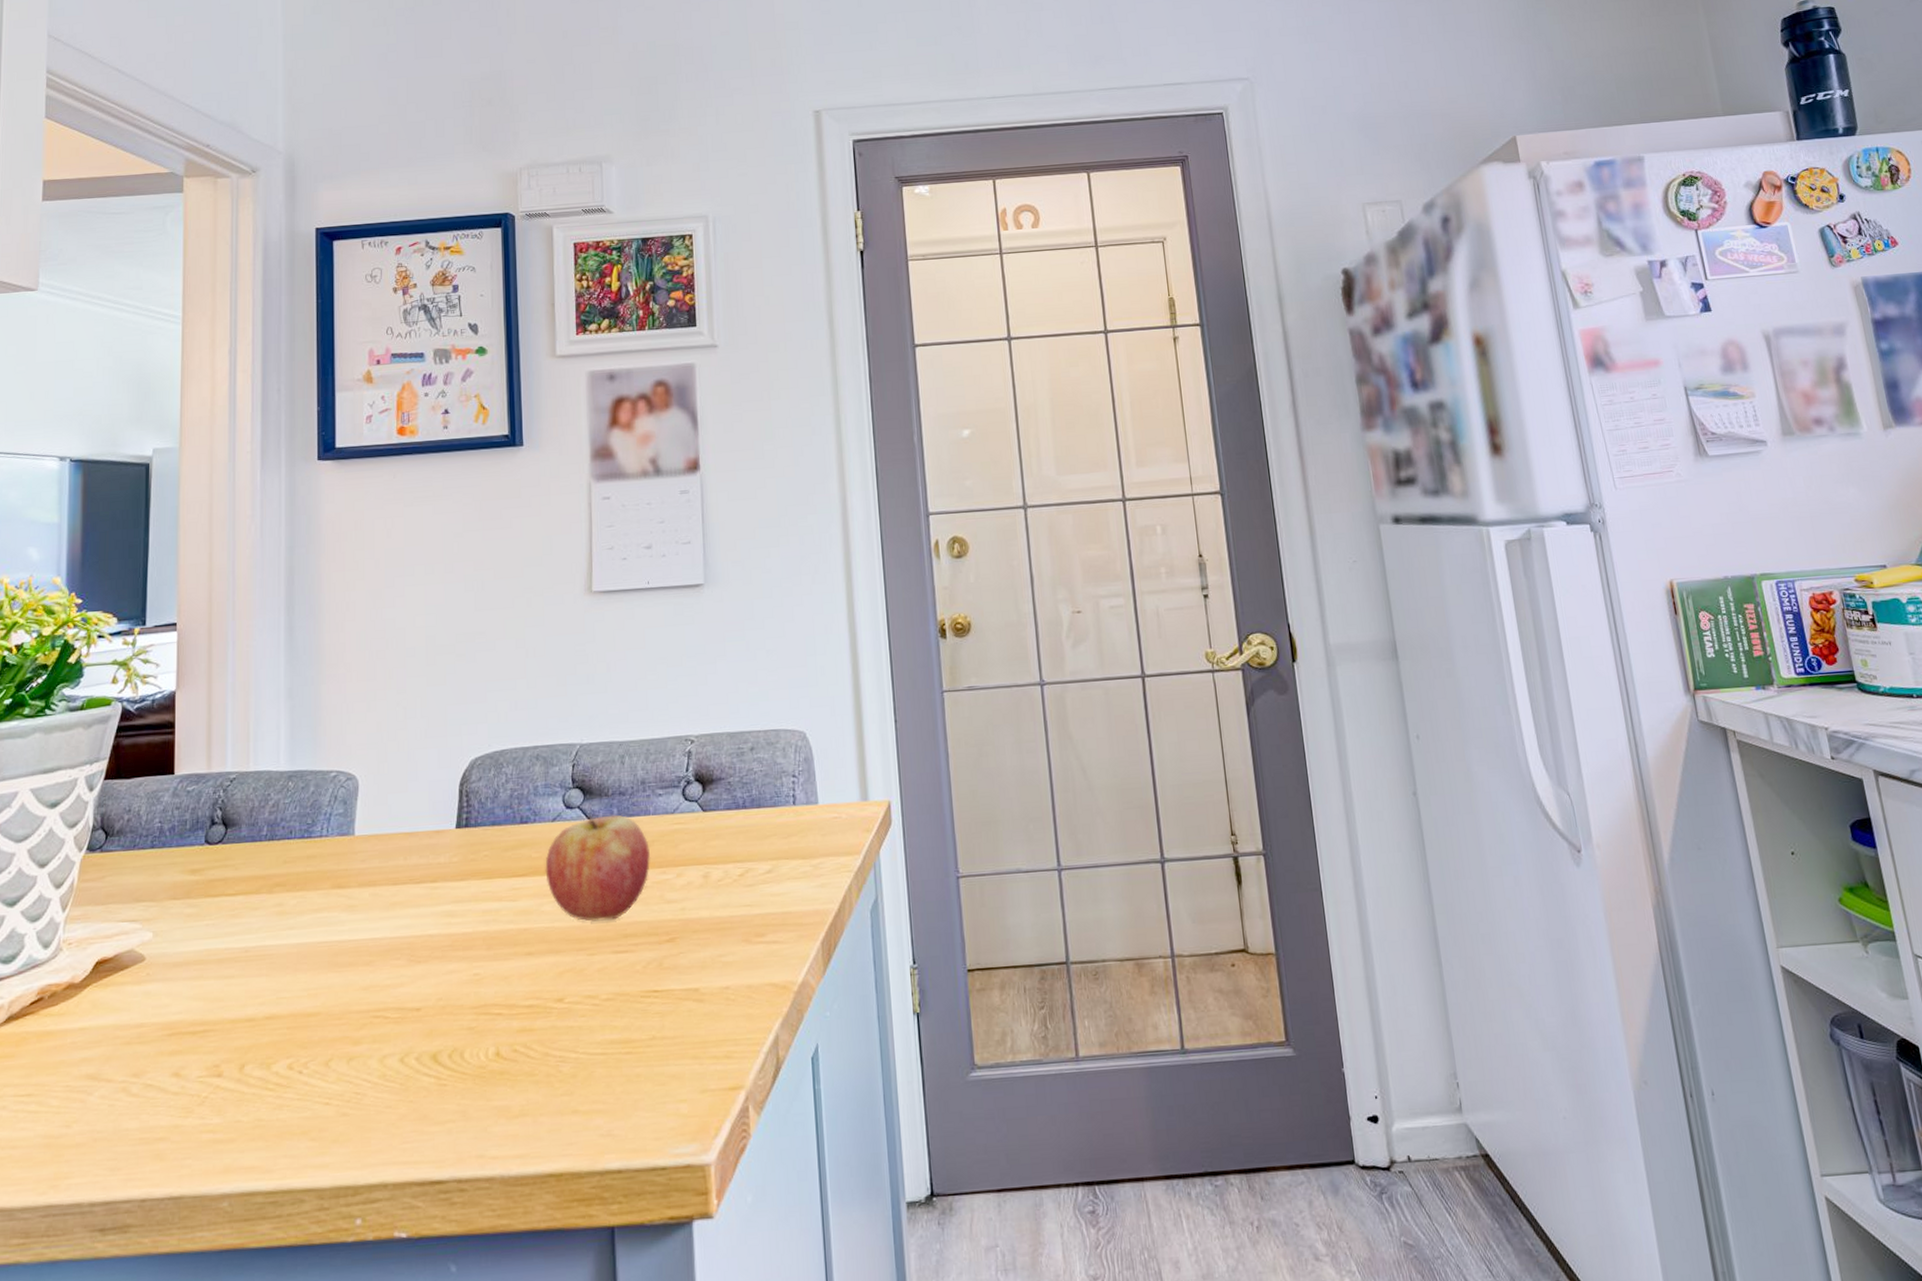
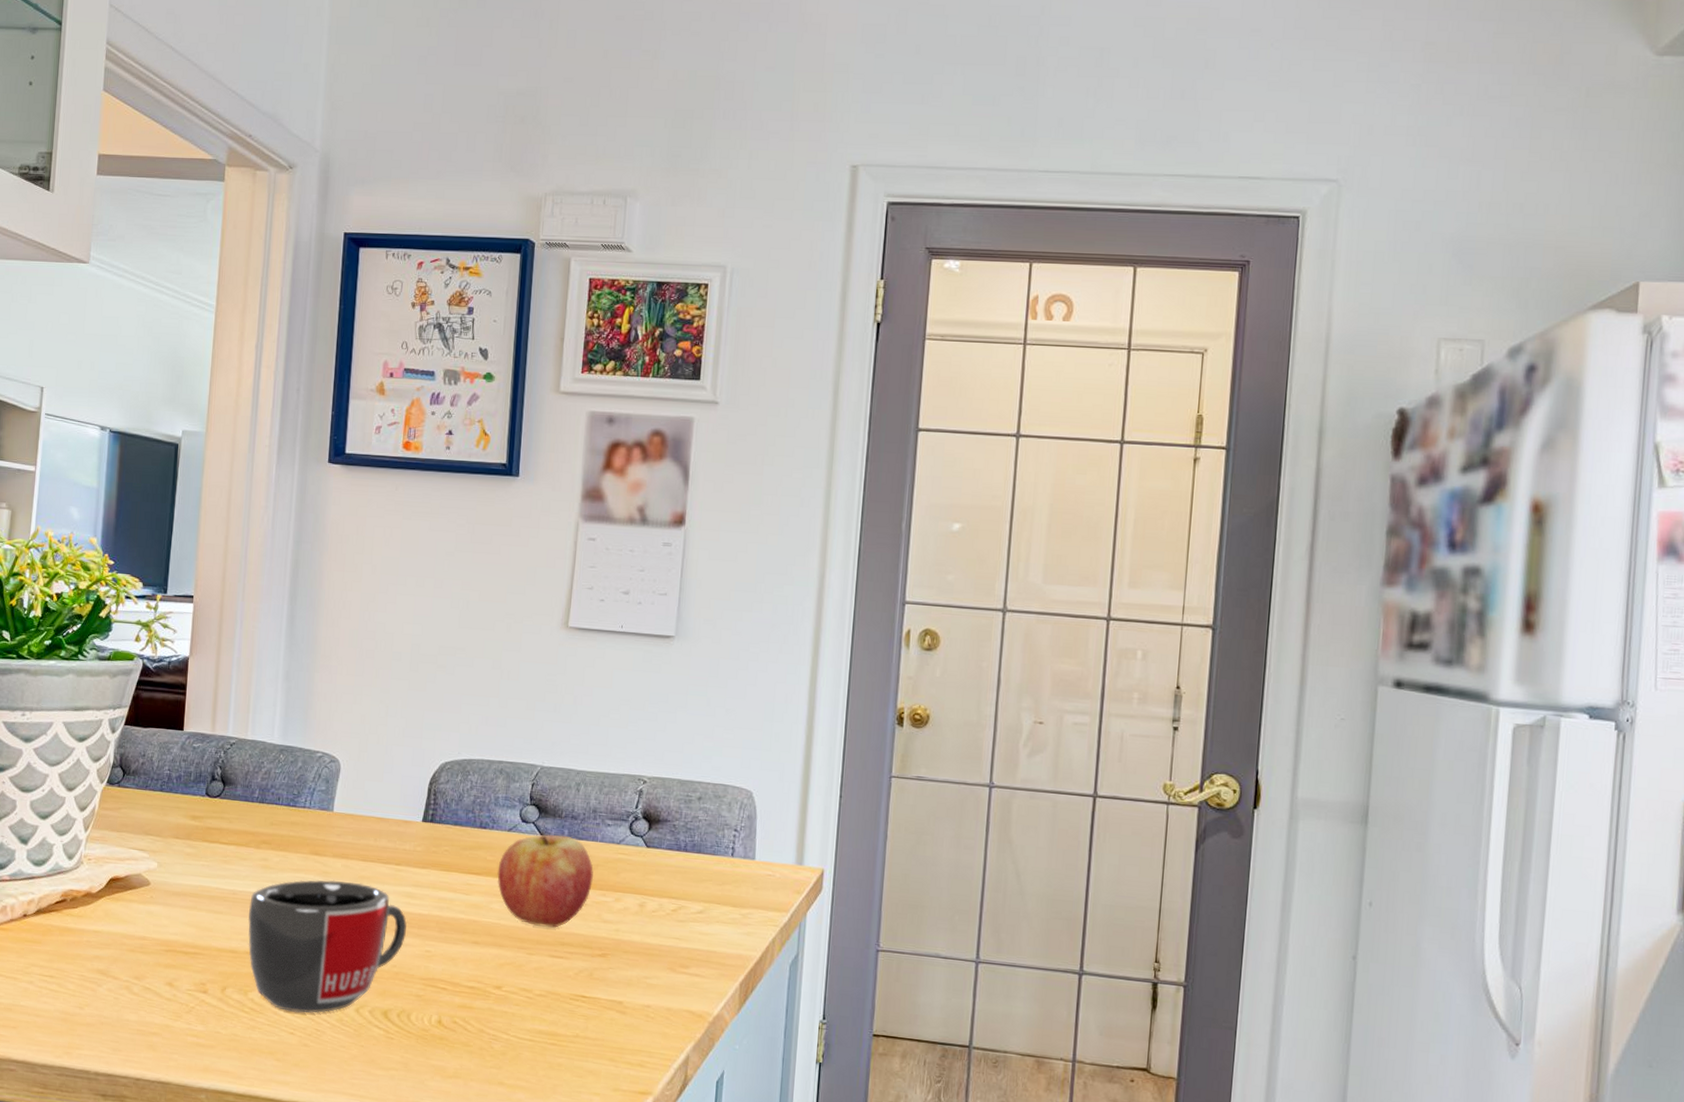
mug: none [264,910,450,1078] -> present [247,879,407,1014]

